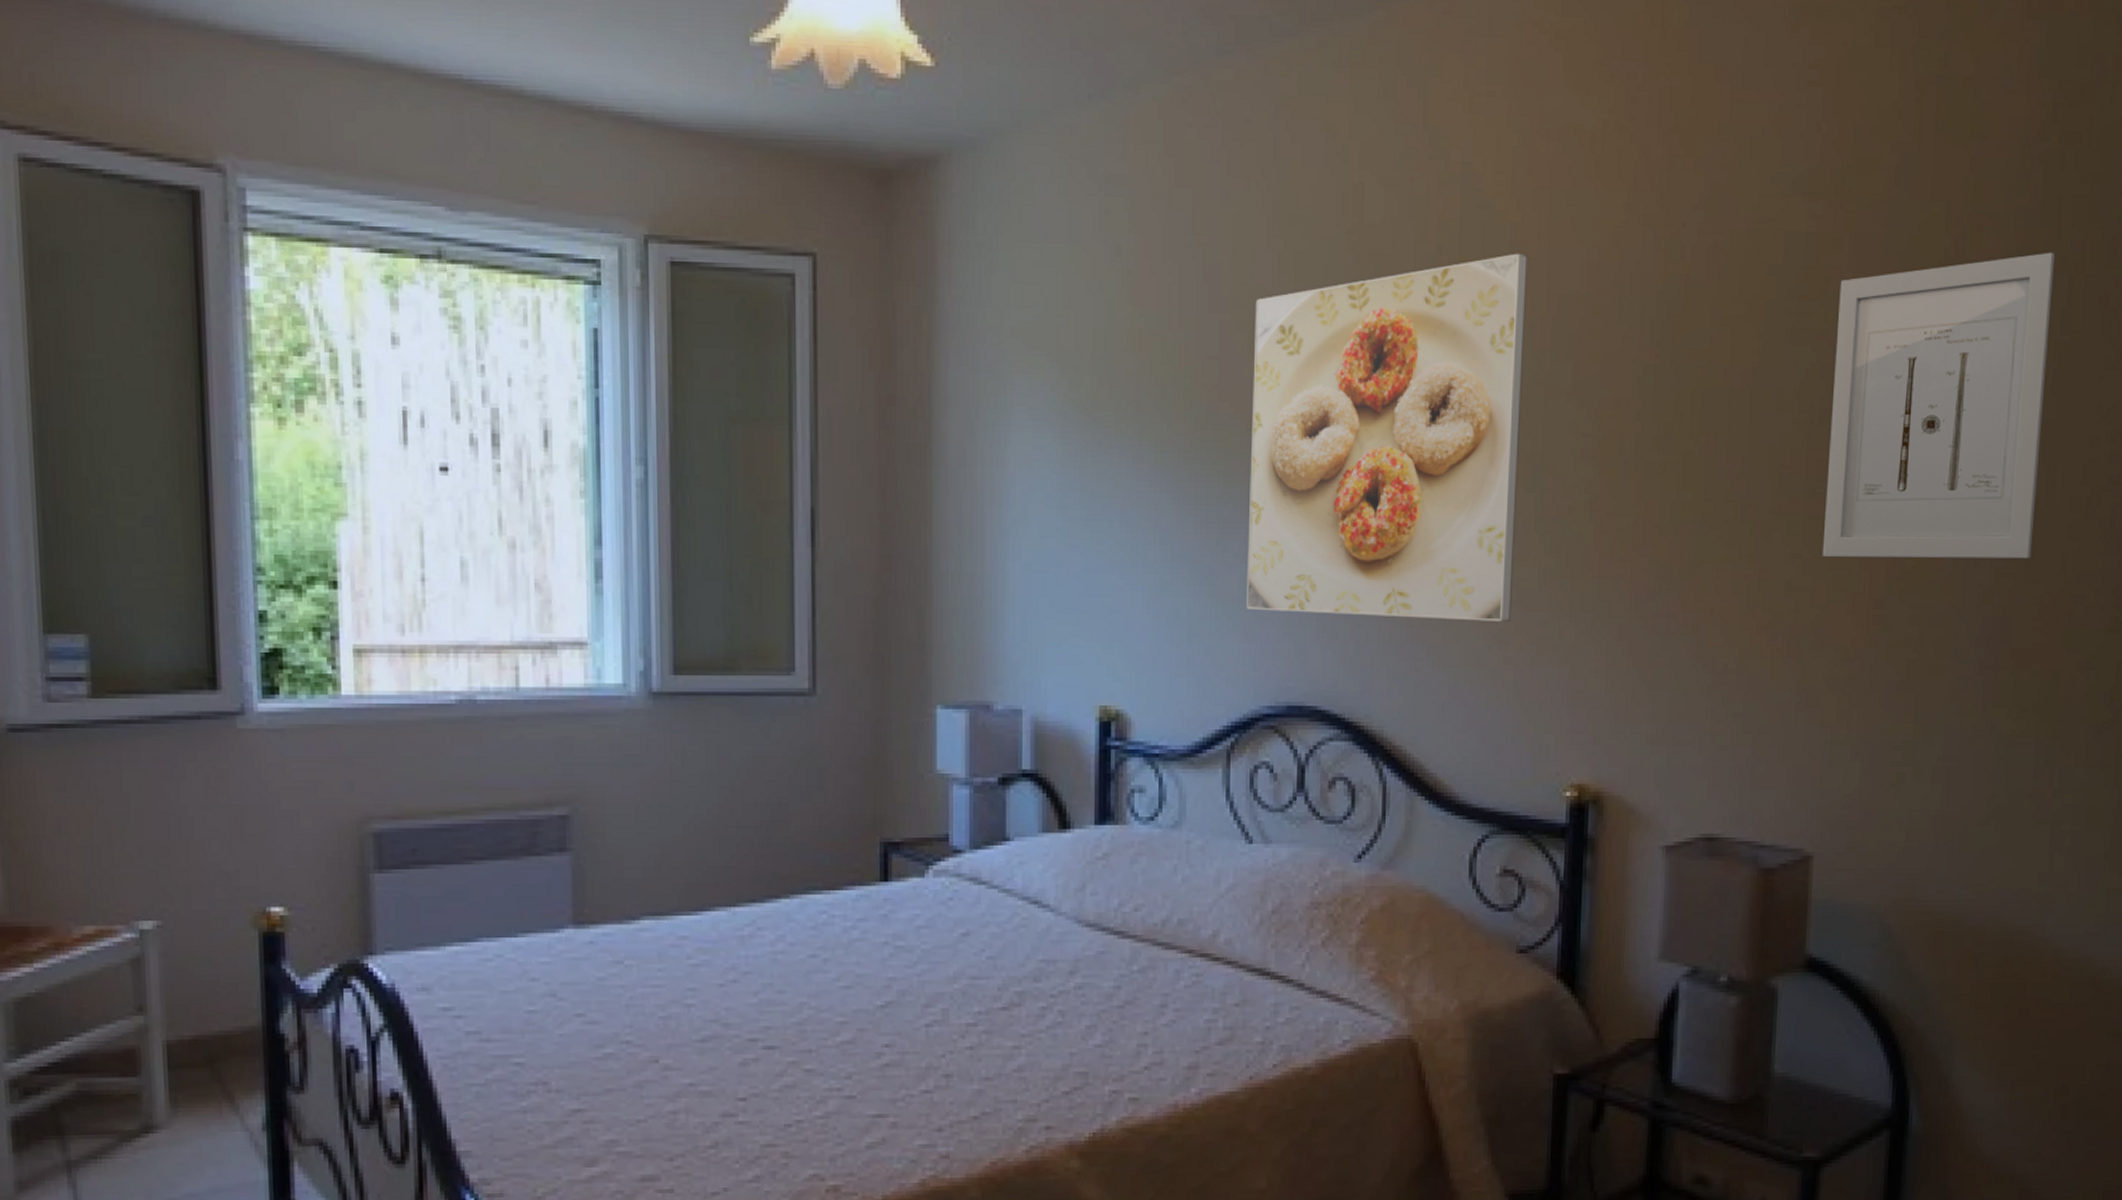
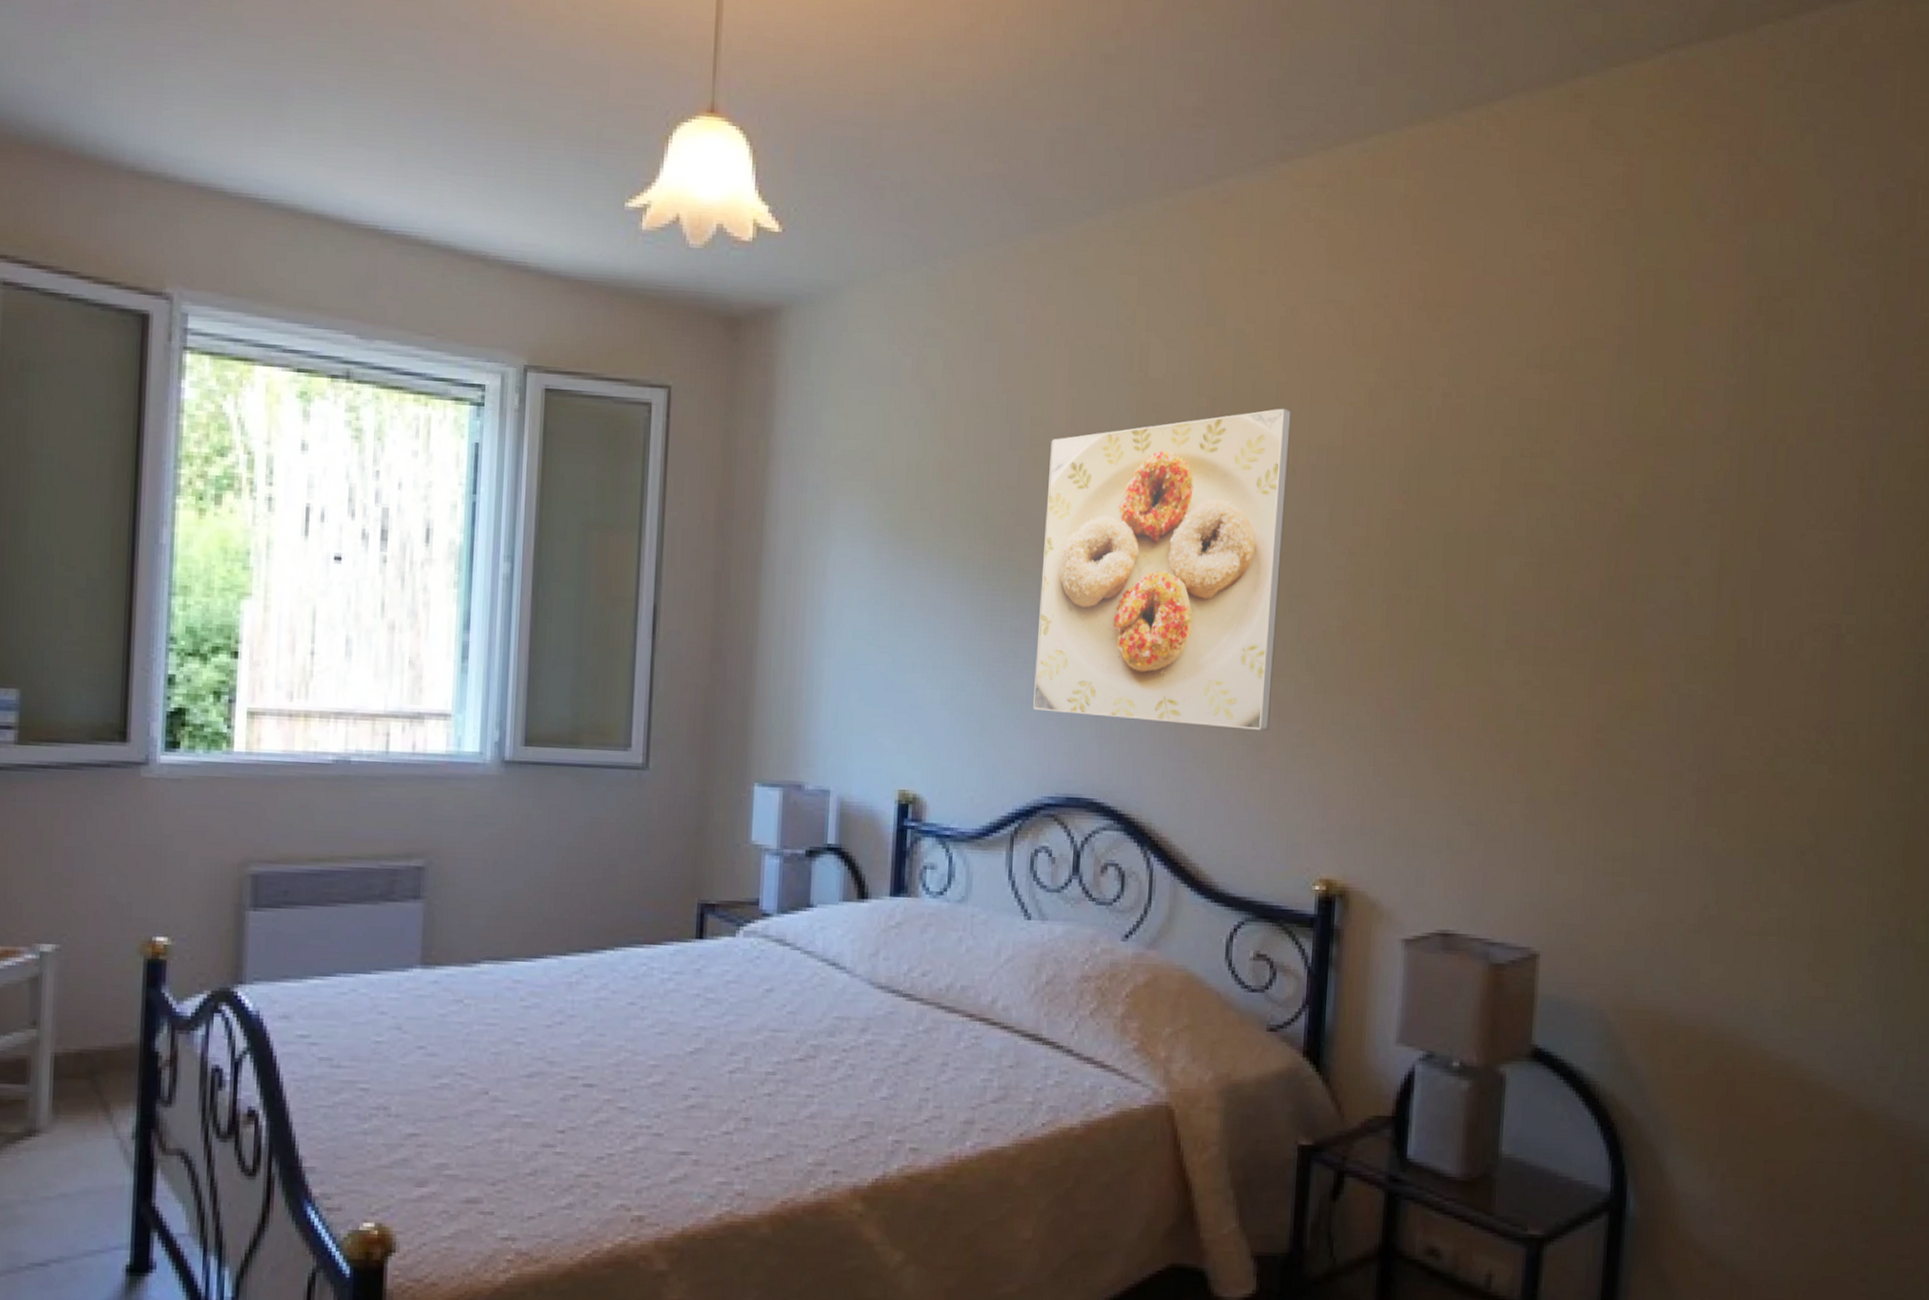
wall art: present [1822,252,2056,559] -> none [1550,424,1761,694]

